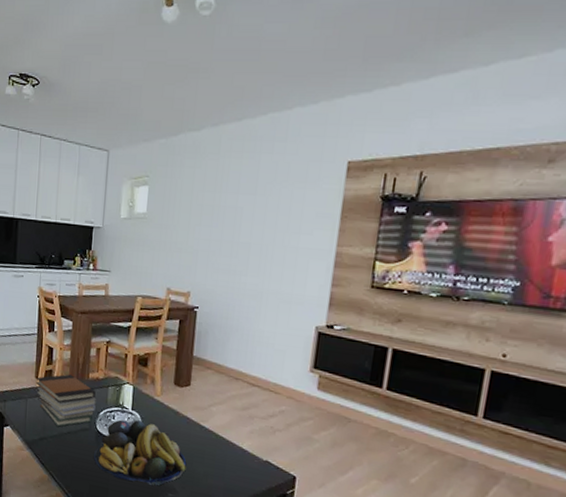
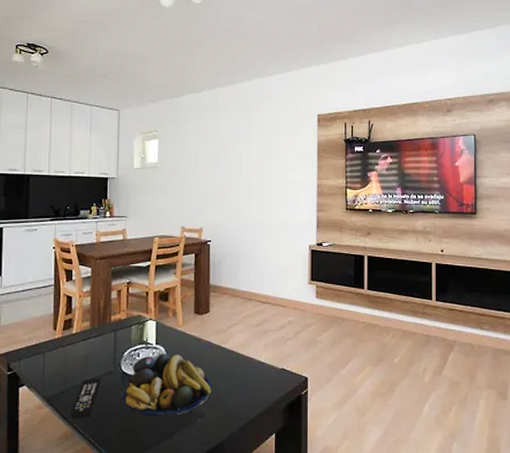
book stack: present [35,374,96,427] -> none [54,320,120,376]
remote control: none [47,431,77,467] -> present [70,378,101,419]

